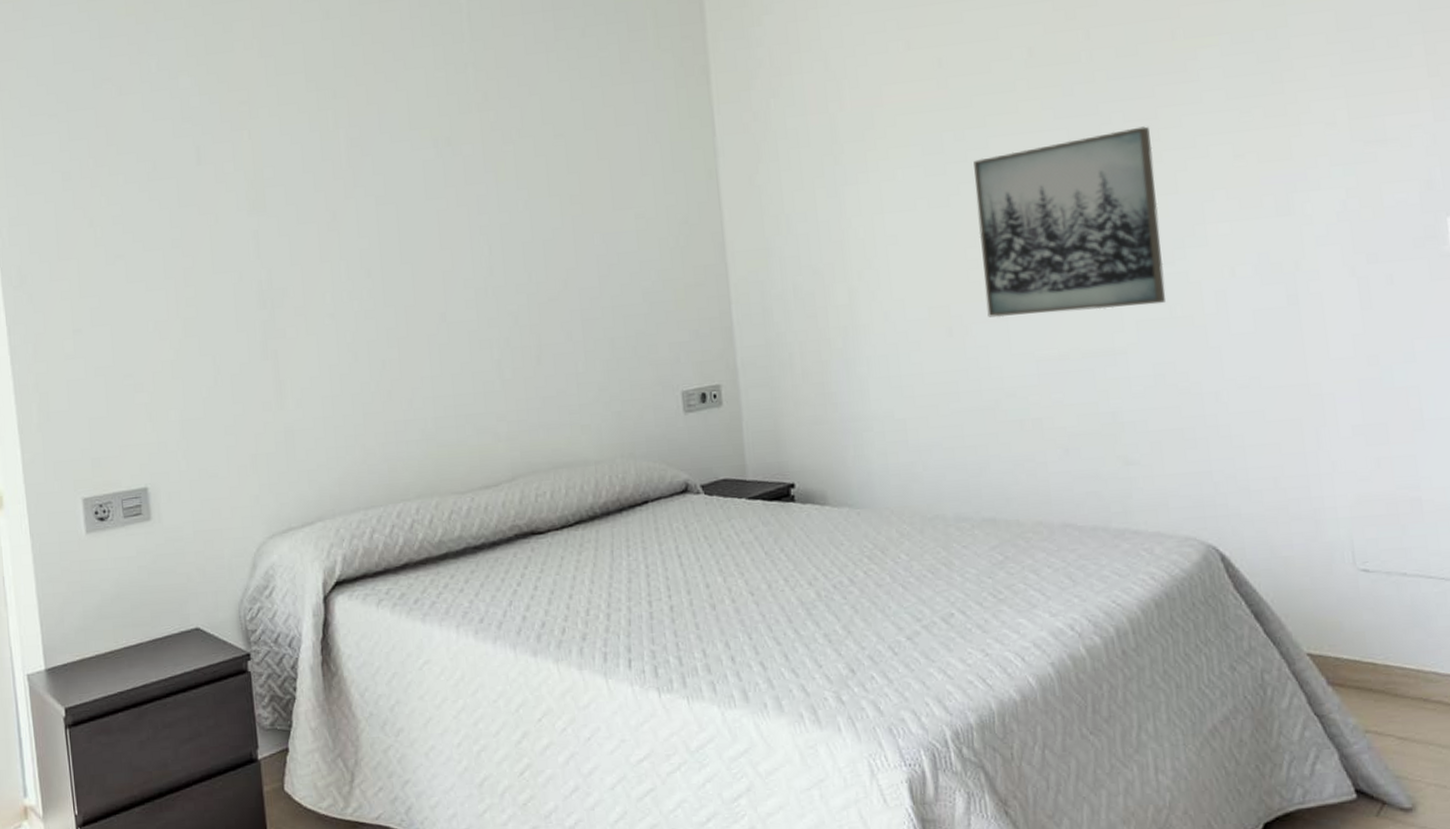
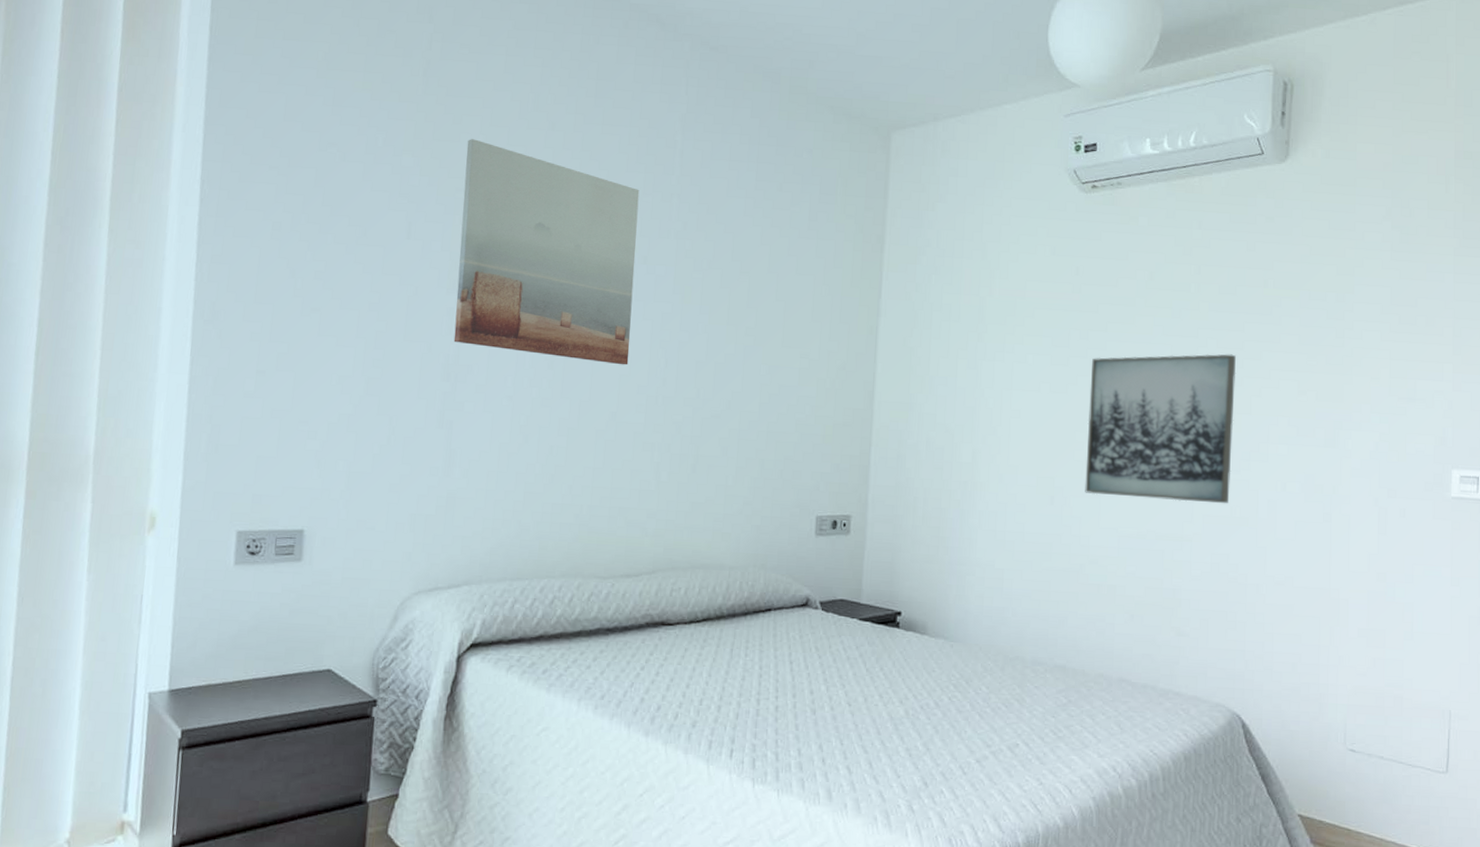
wall art: none [241,45,450,267] -> present [453,139,640,365]

